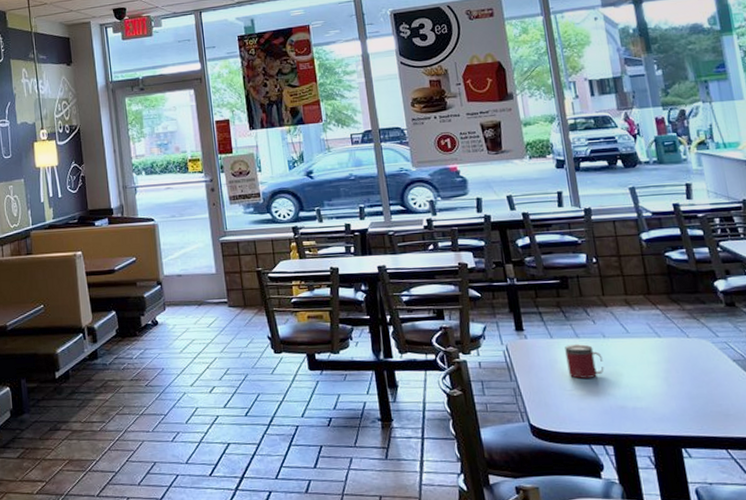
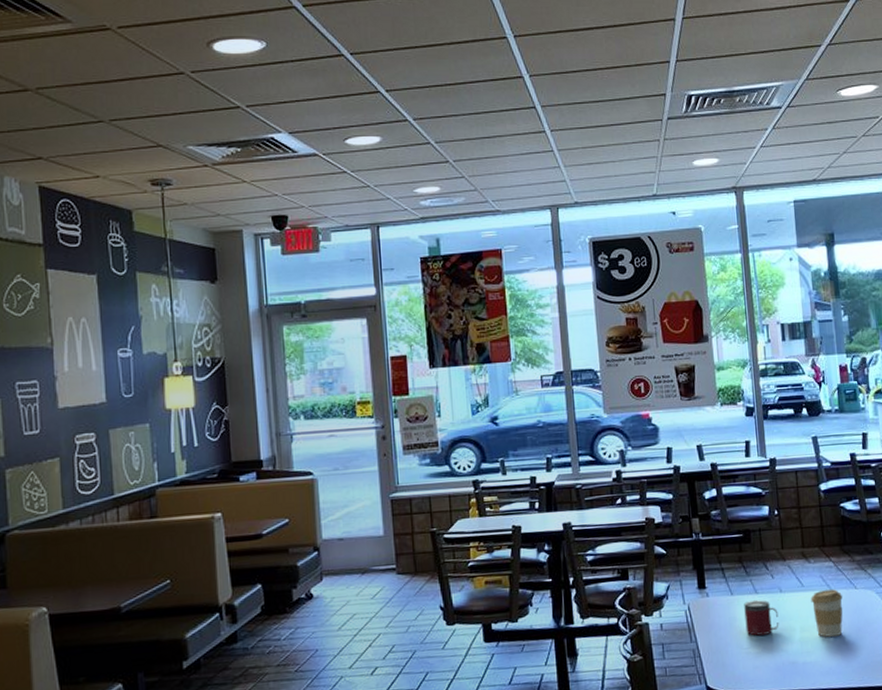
coffee cup: none [637,337,676,384] -> present [810,589,843,637]

